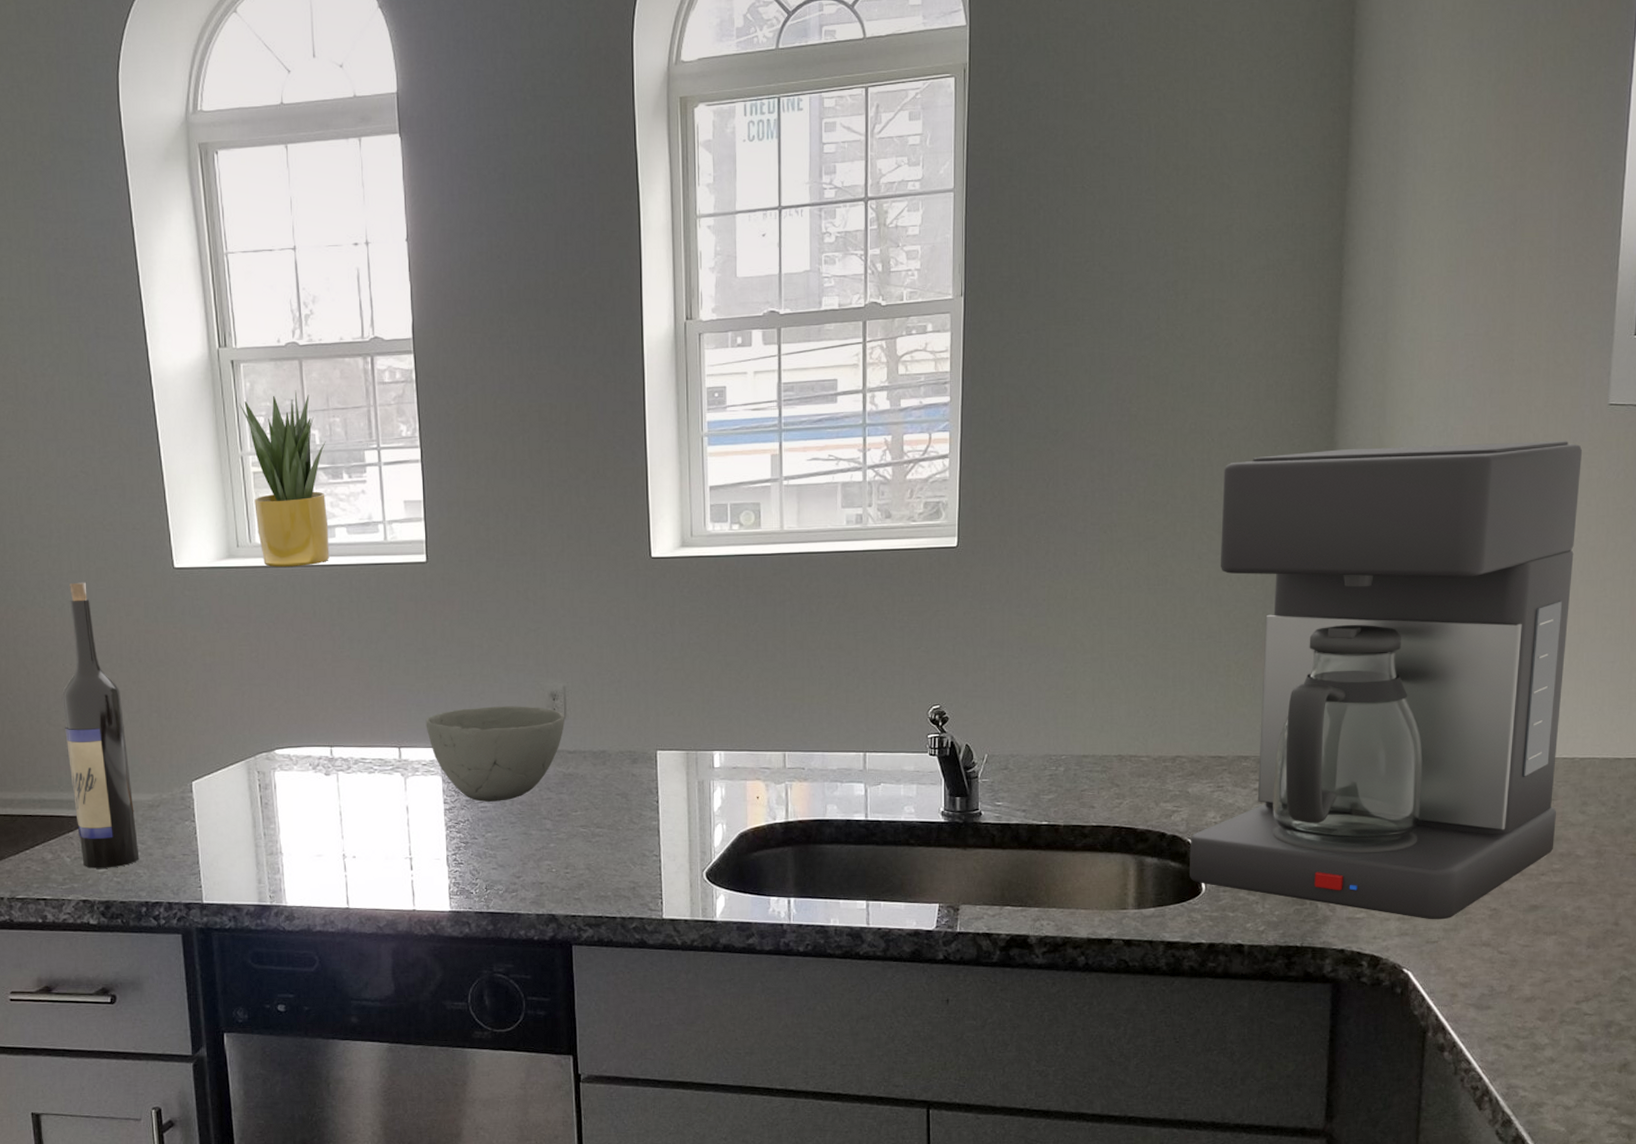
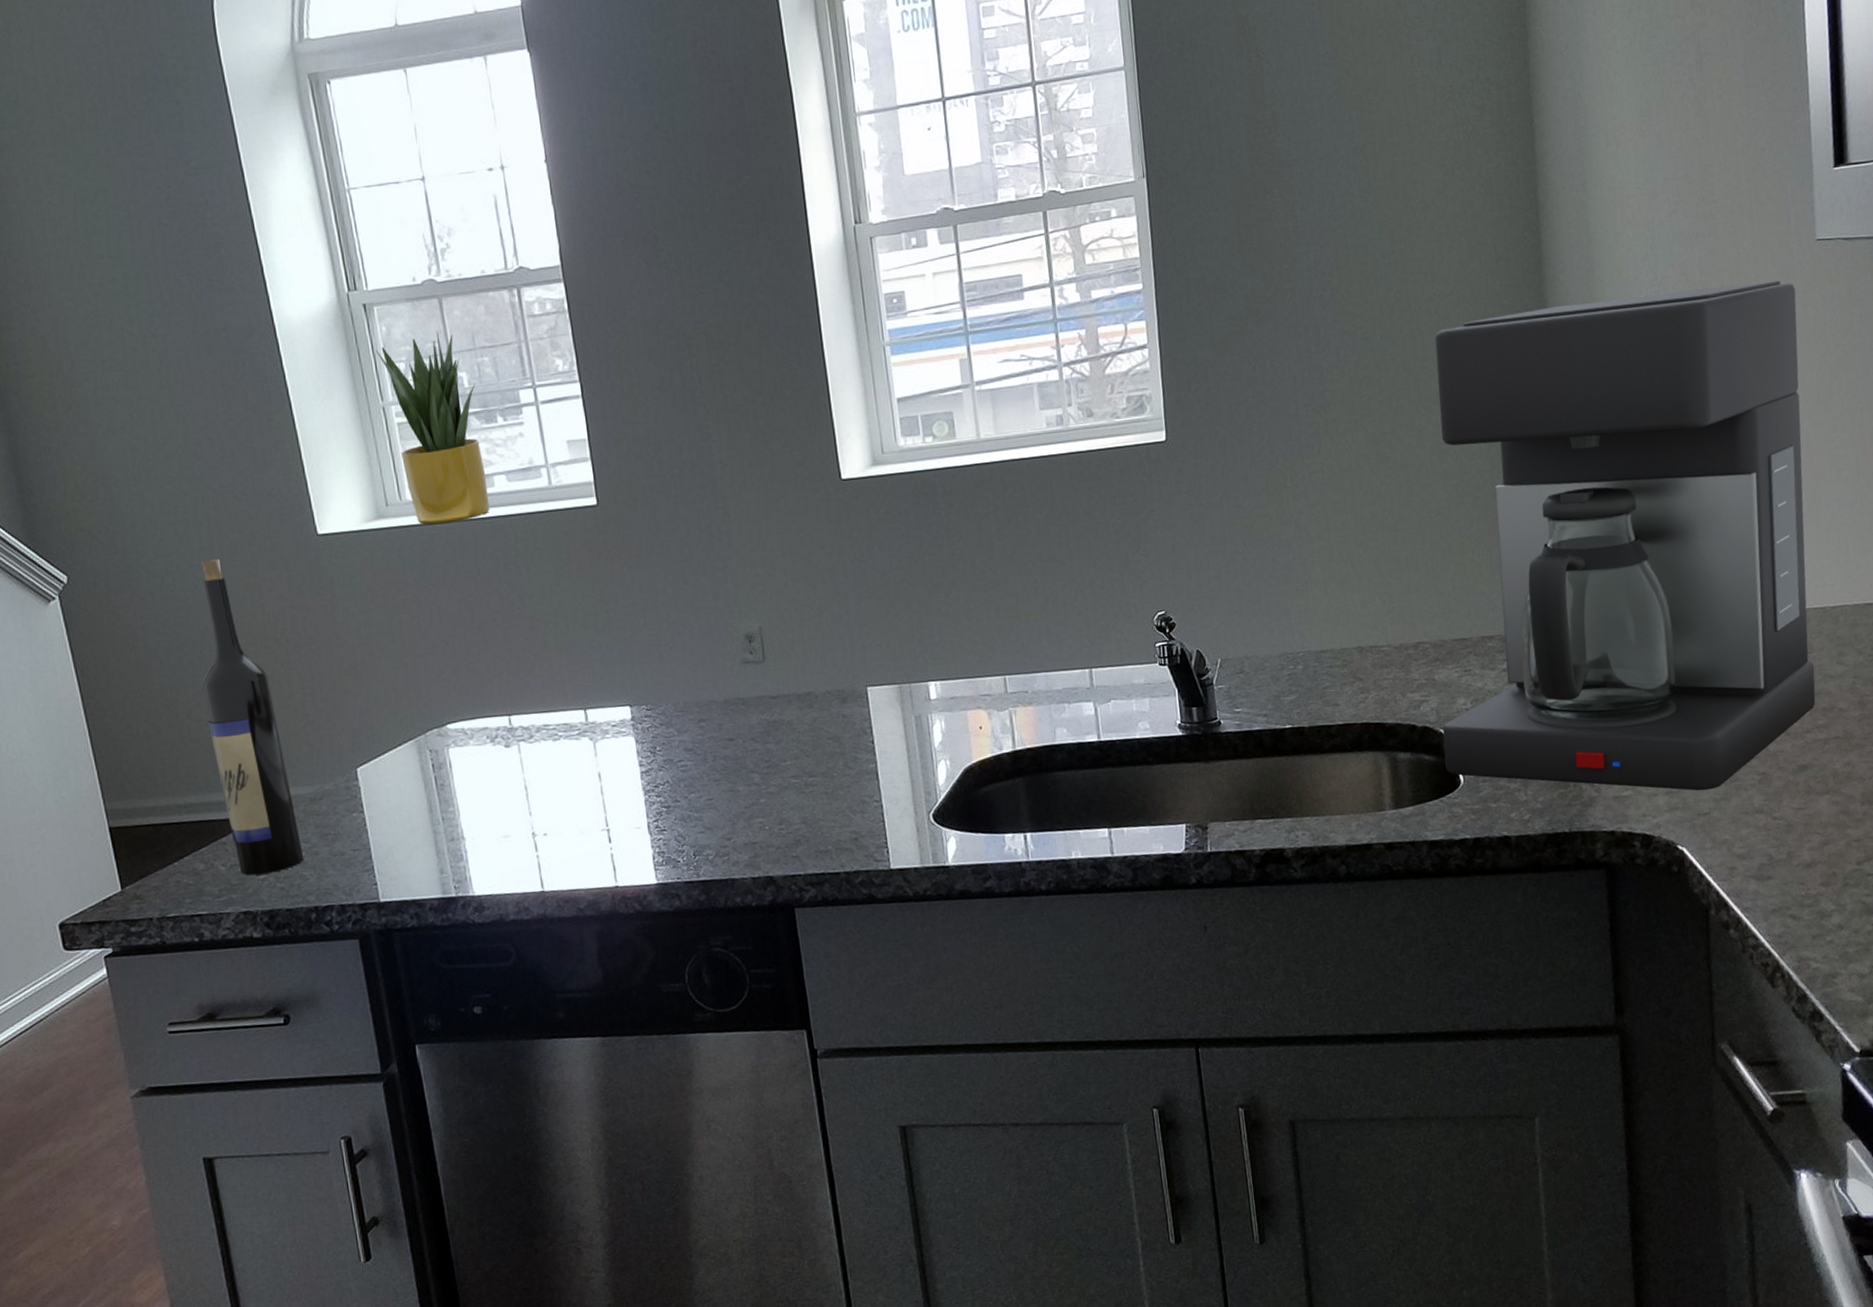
bowl: present [425,706,564,802] -> none [611,651,764,761]

